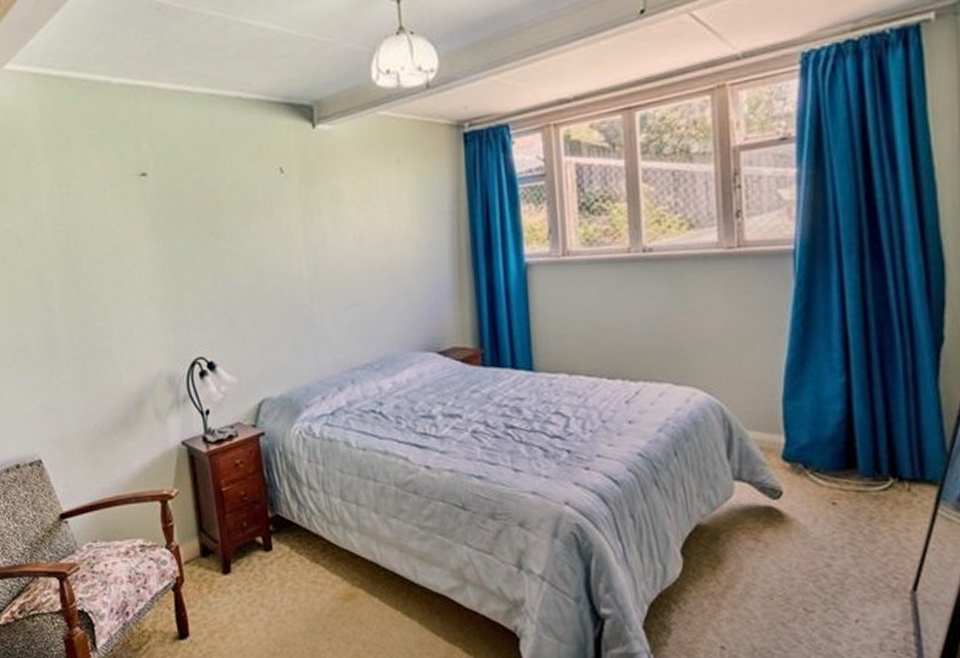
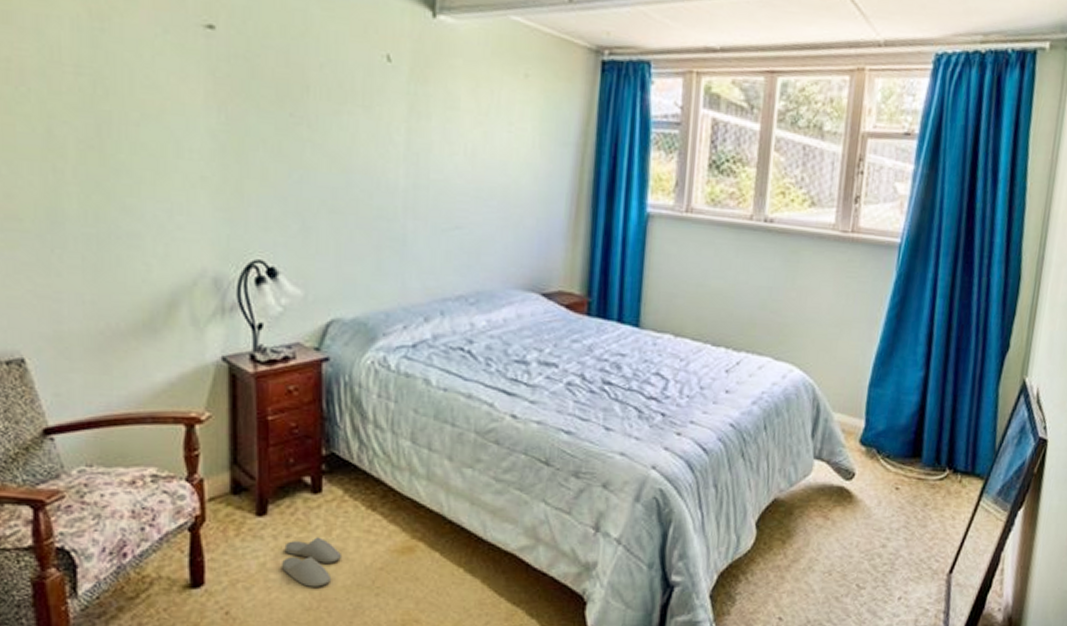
slippers: none [248,590,296,634] -> present [282,537,343,587]

